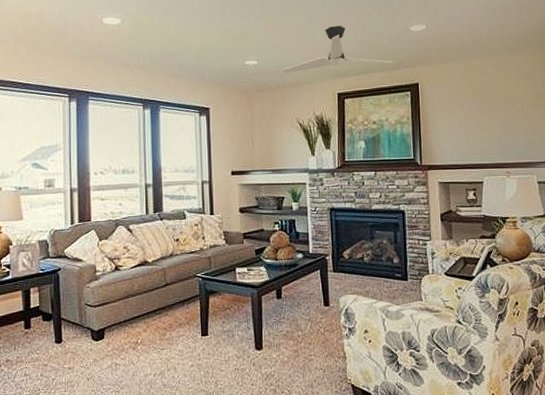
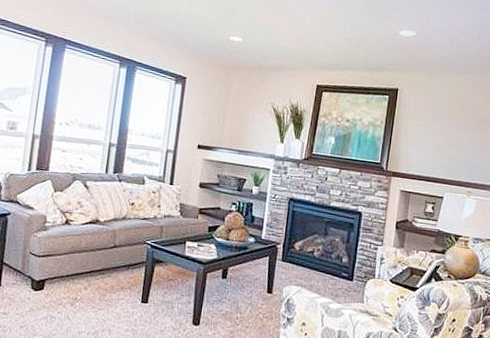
ceiling fan: present [282,25,394,74] -> none [266,16,378,64]

